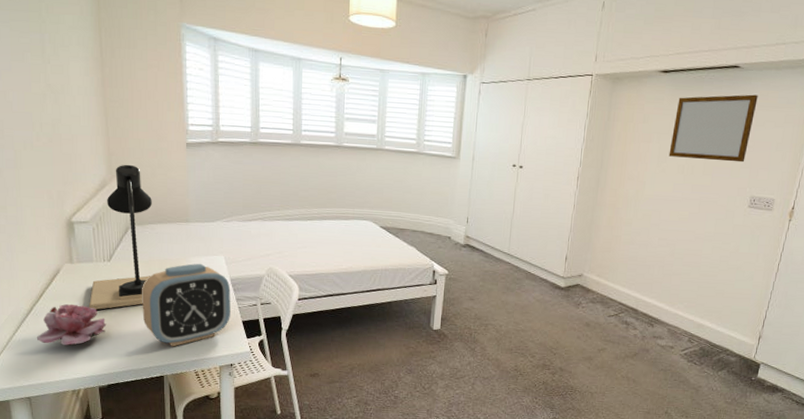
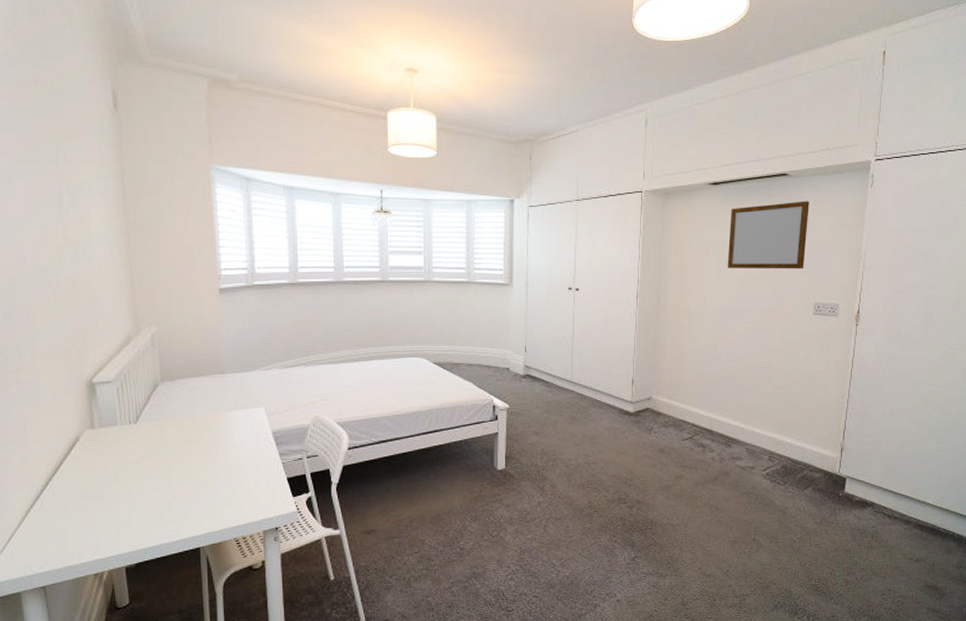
flower: present [36,304,107,346] -> none [52,475,134,522]
desk lamp: present [89,164,152,310] -> none [113,316,183,479]
alarm clock: present [142,263,231,347] -> none [173,417,274,514]

